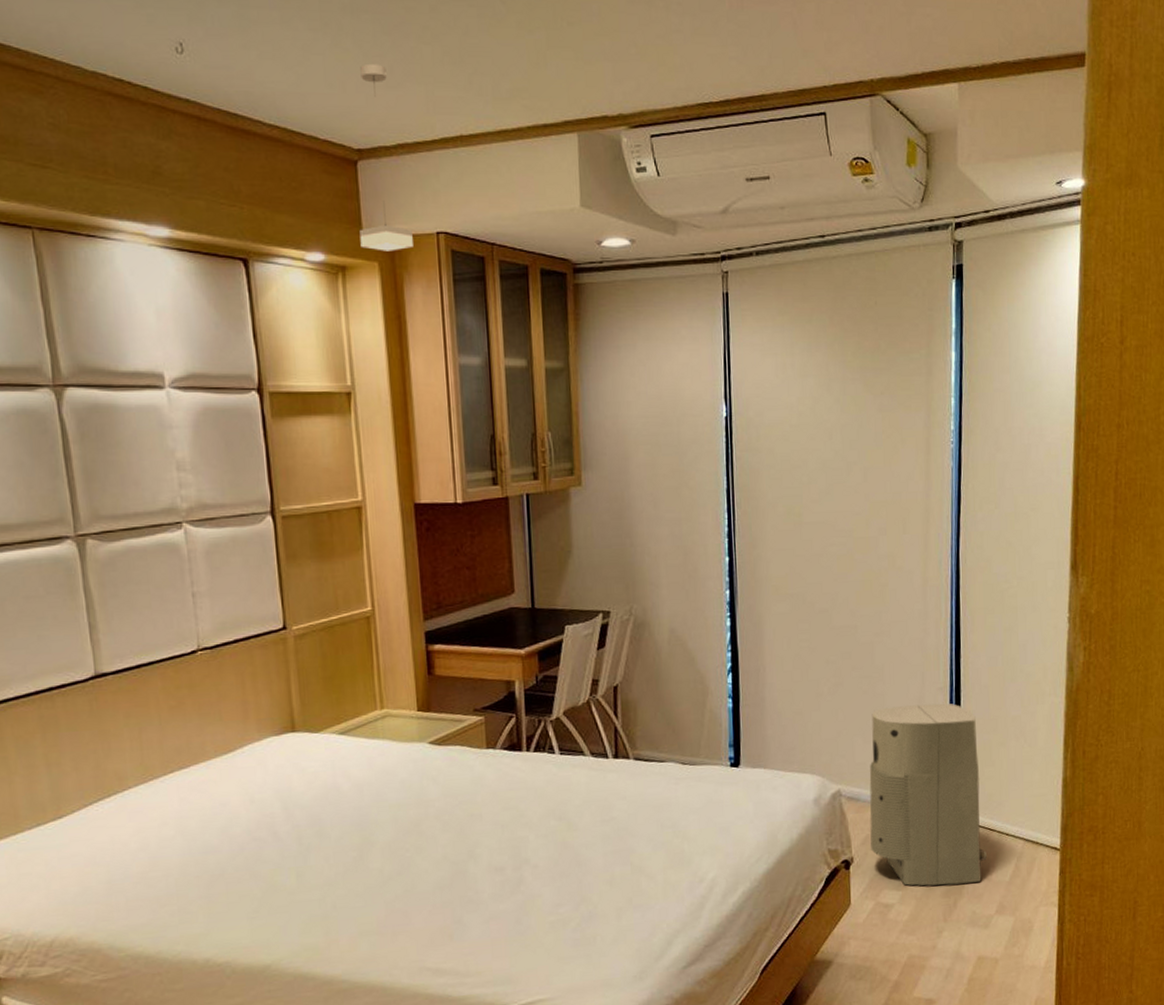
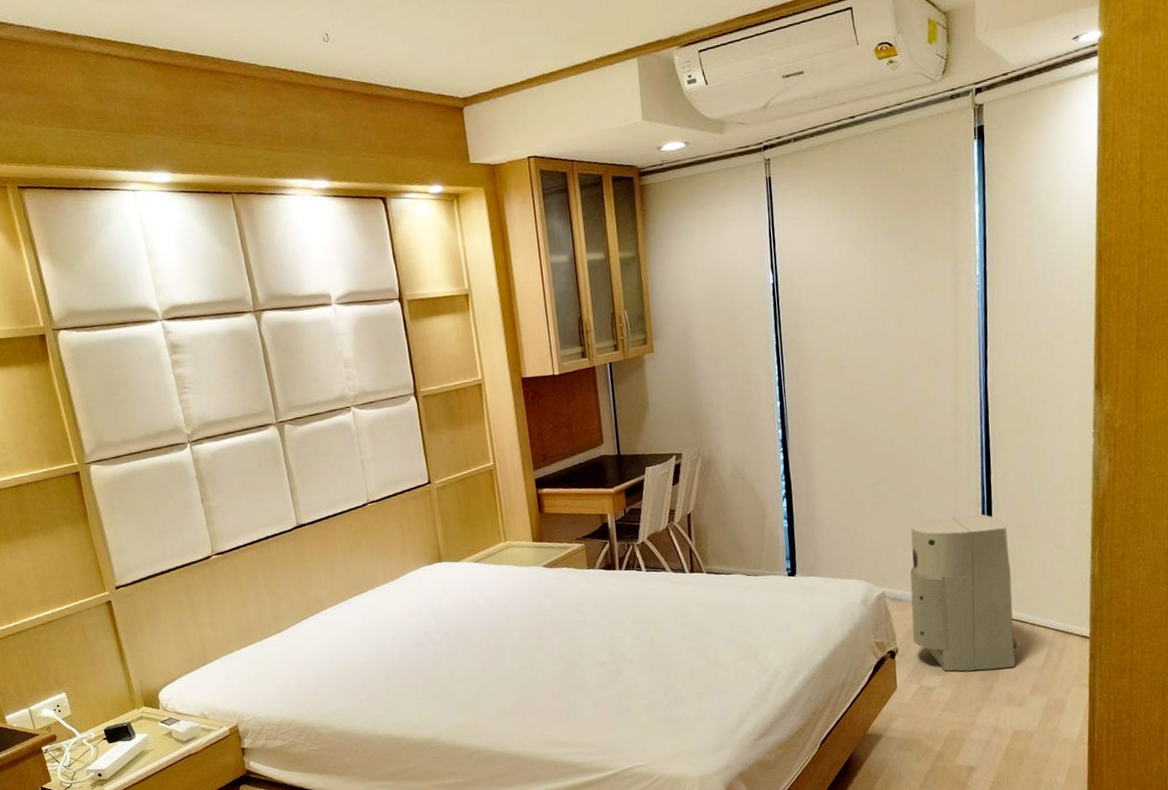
pendant lamp: present [359,63,413,251] -> none [461,25,510,178]

